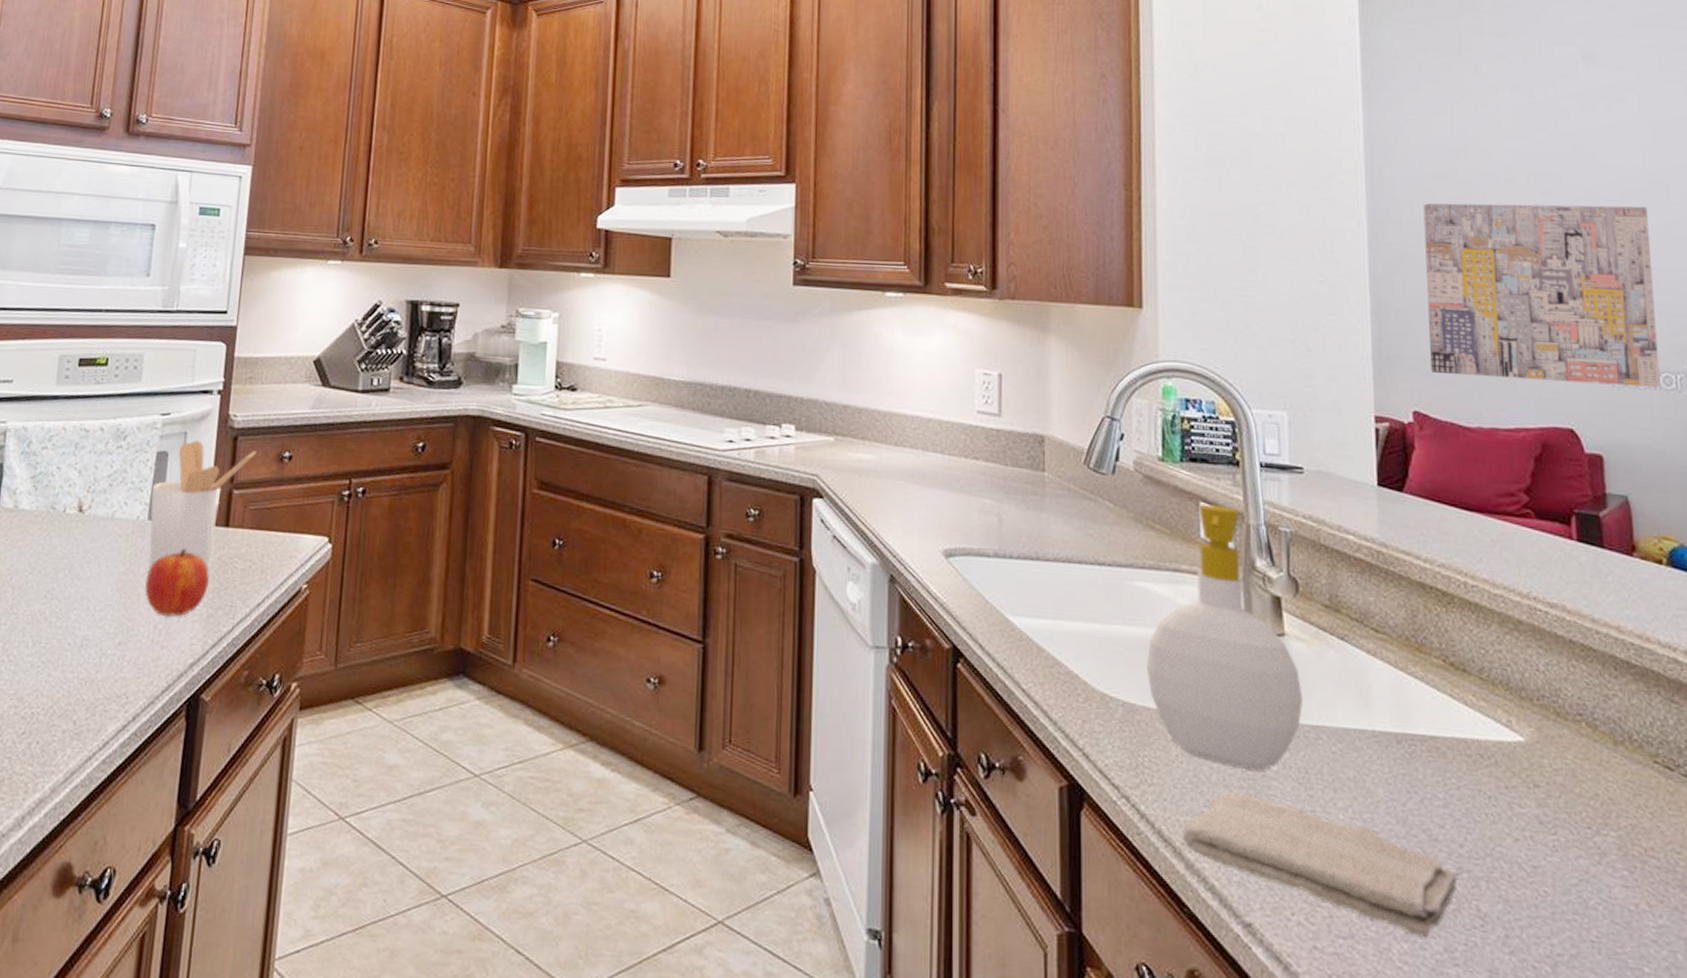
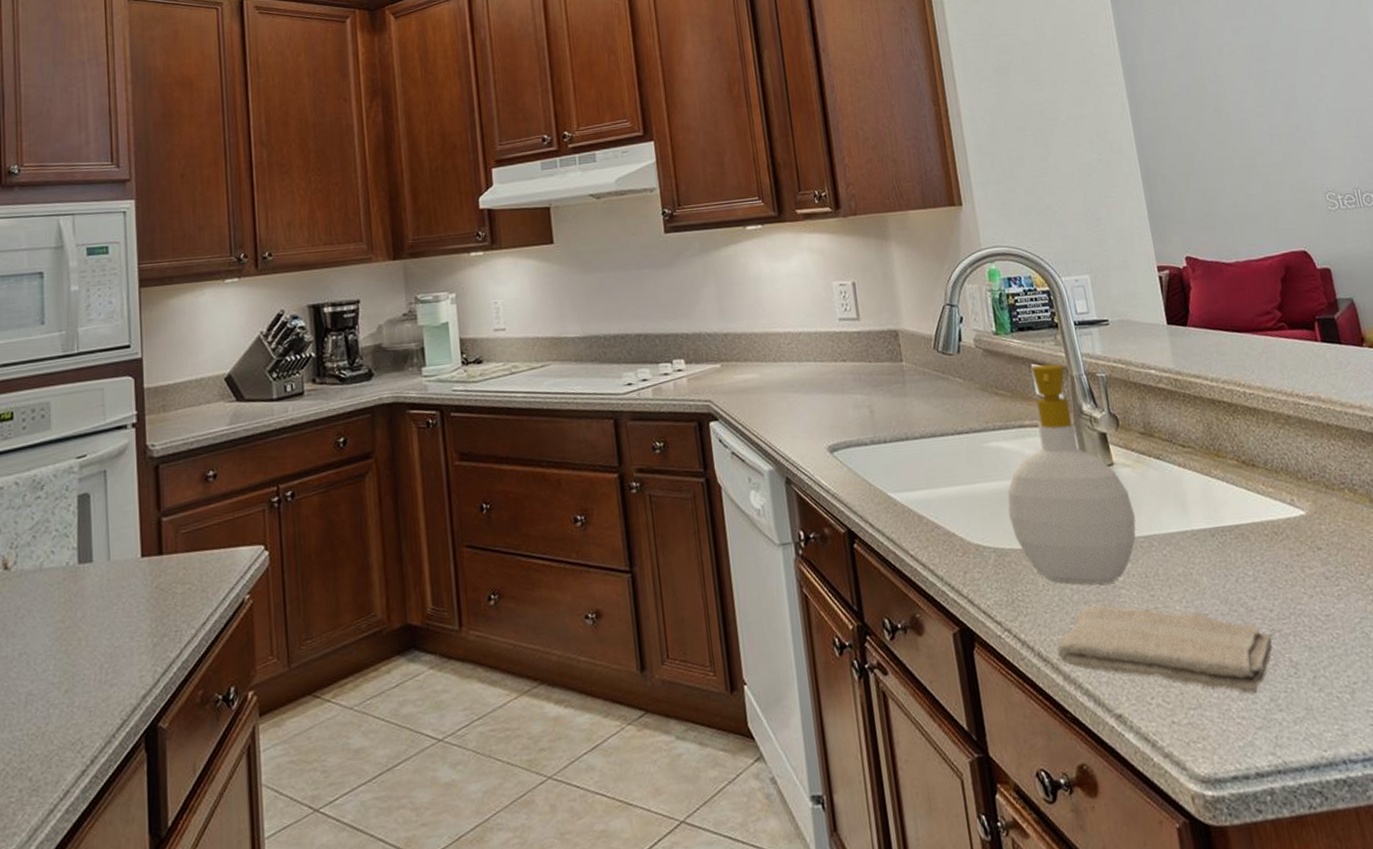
fruit: present [144,549,211,617] -> none [85,584,151,655]
utensil holder: present [148,441,257,570] -> none [78,475,180,613]
wall art: present [1423,203,1661,388] -> none [1169,60,1364,222]

